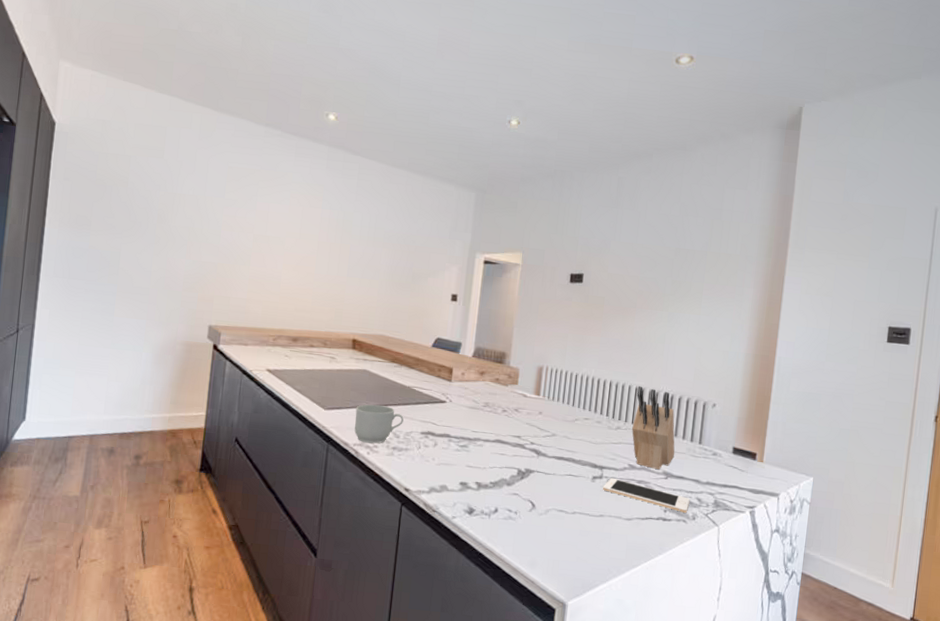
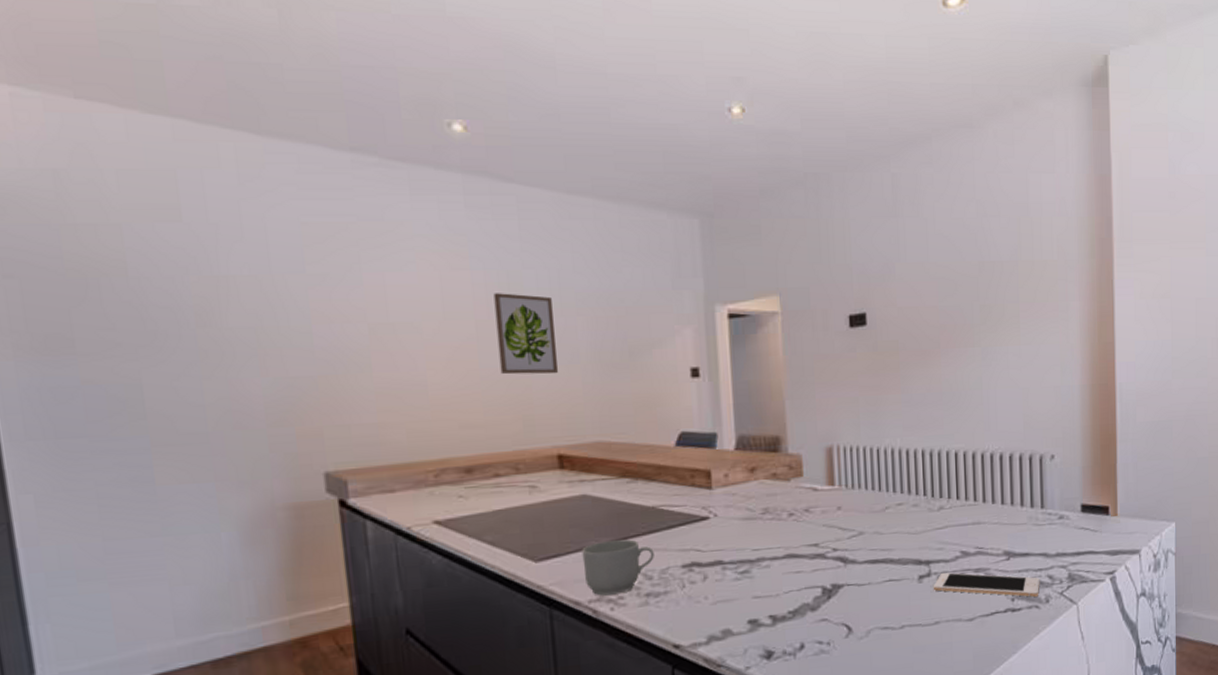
wall art: none [327,225,369,285] -> present [493,293,558,375]
knife block: present [632,386,675,469] -> none [957,449,1015,551]

